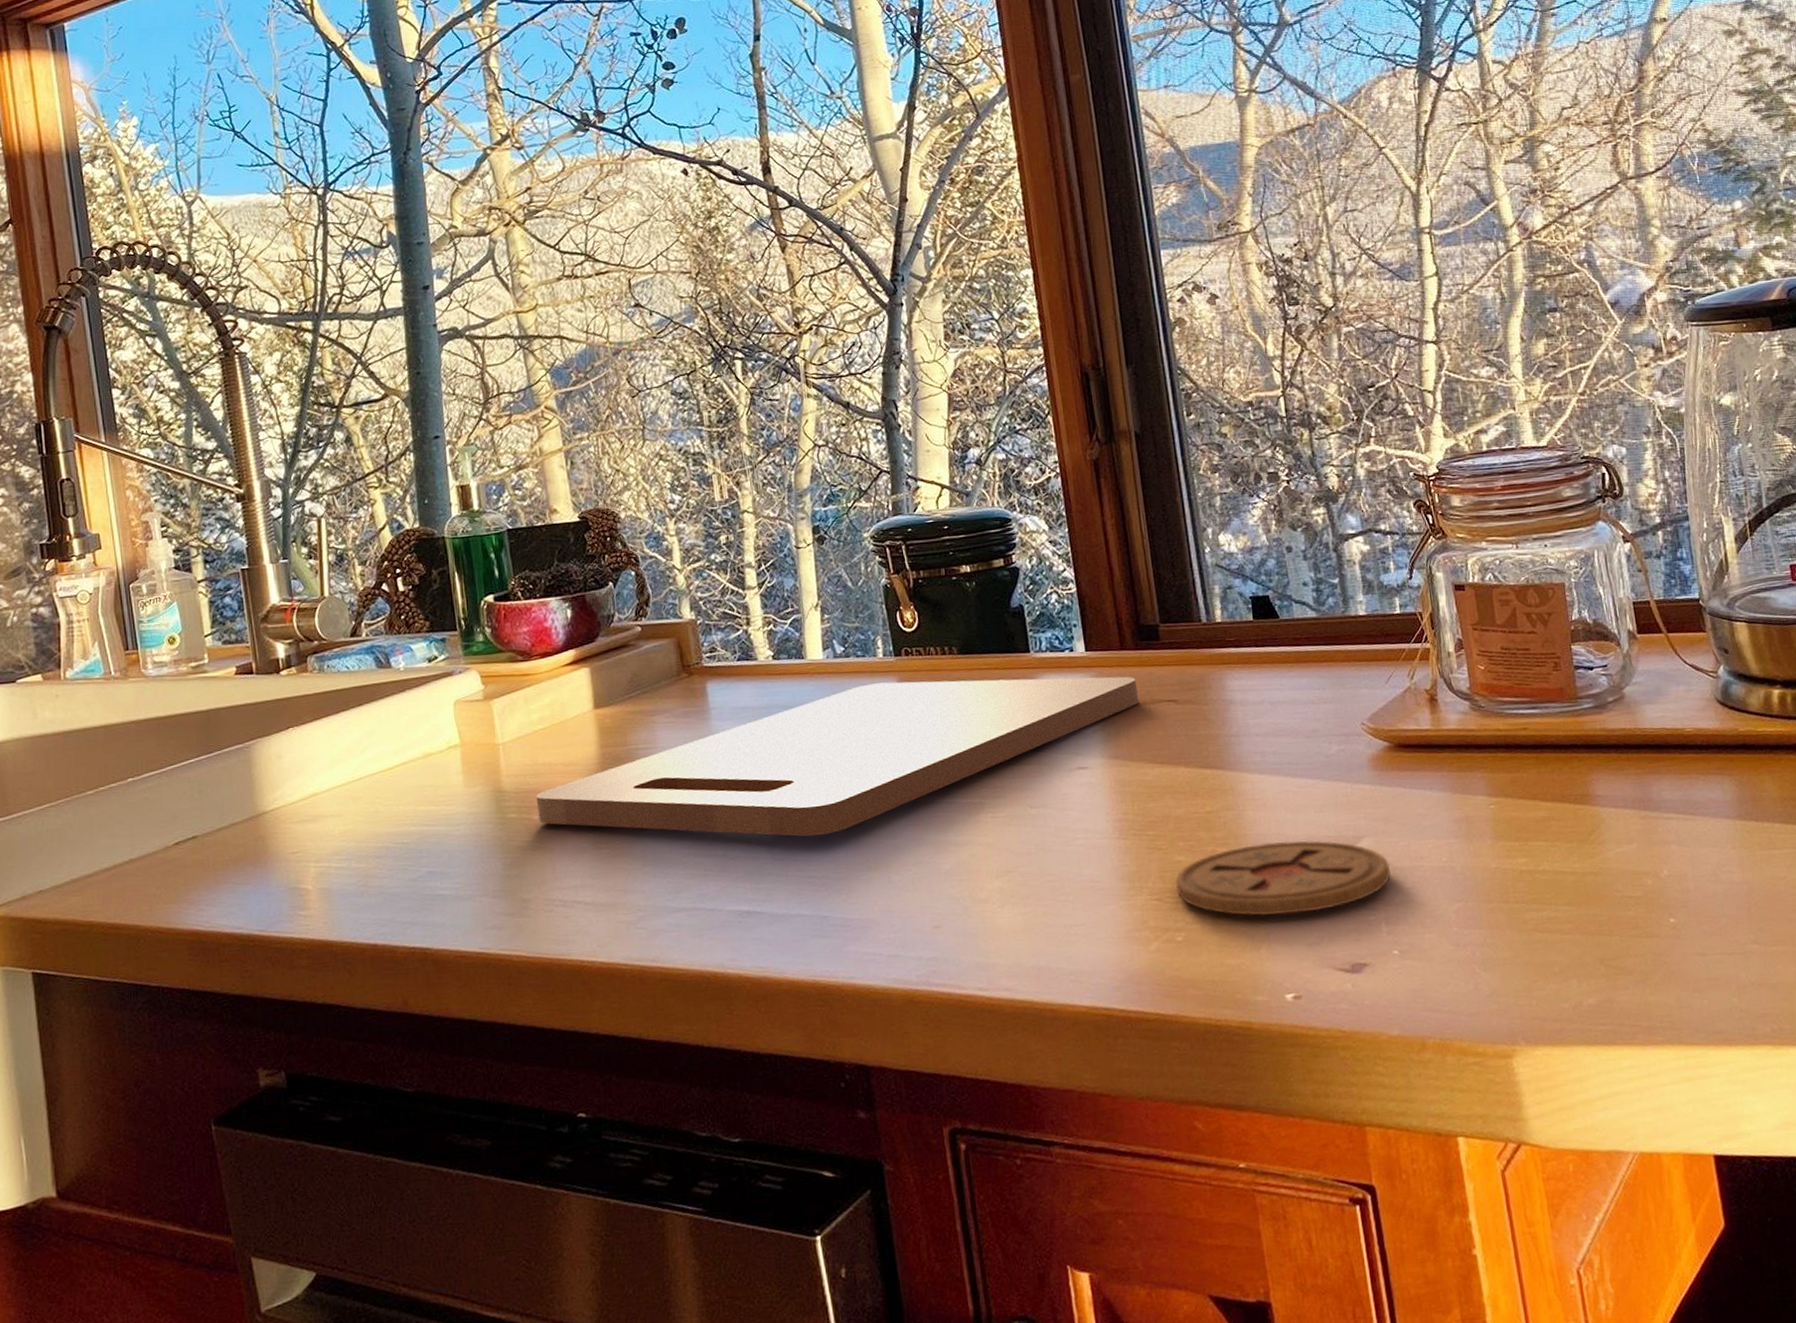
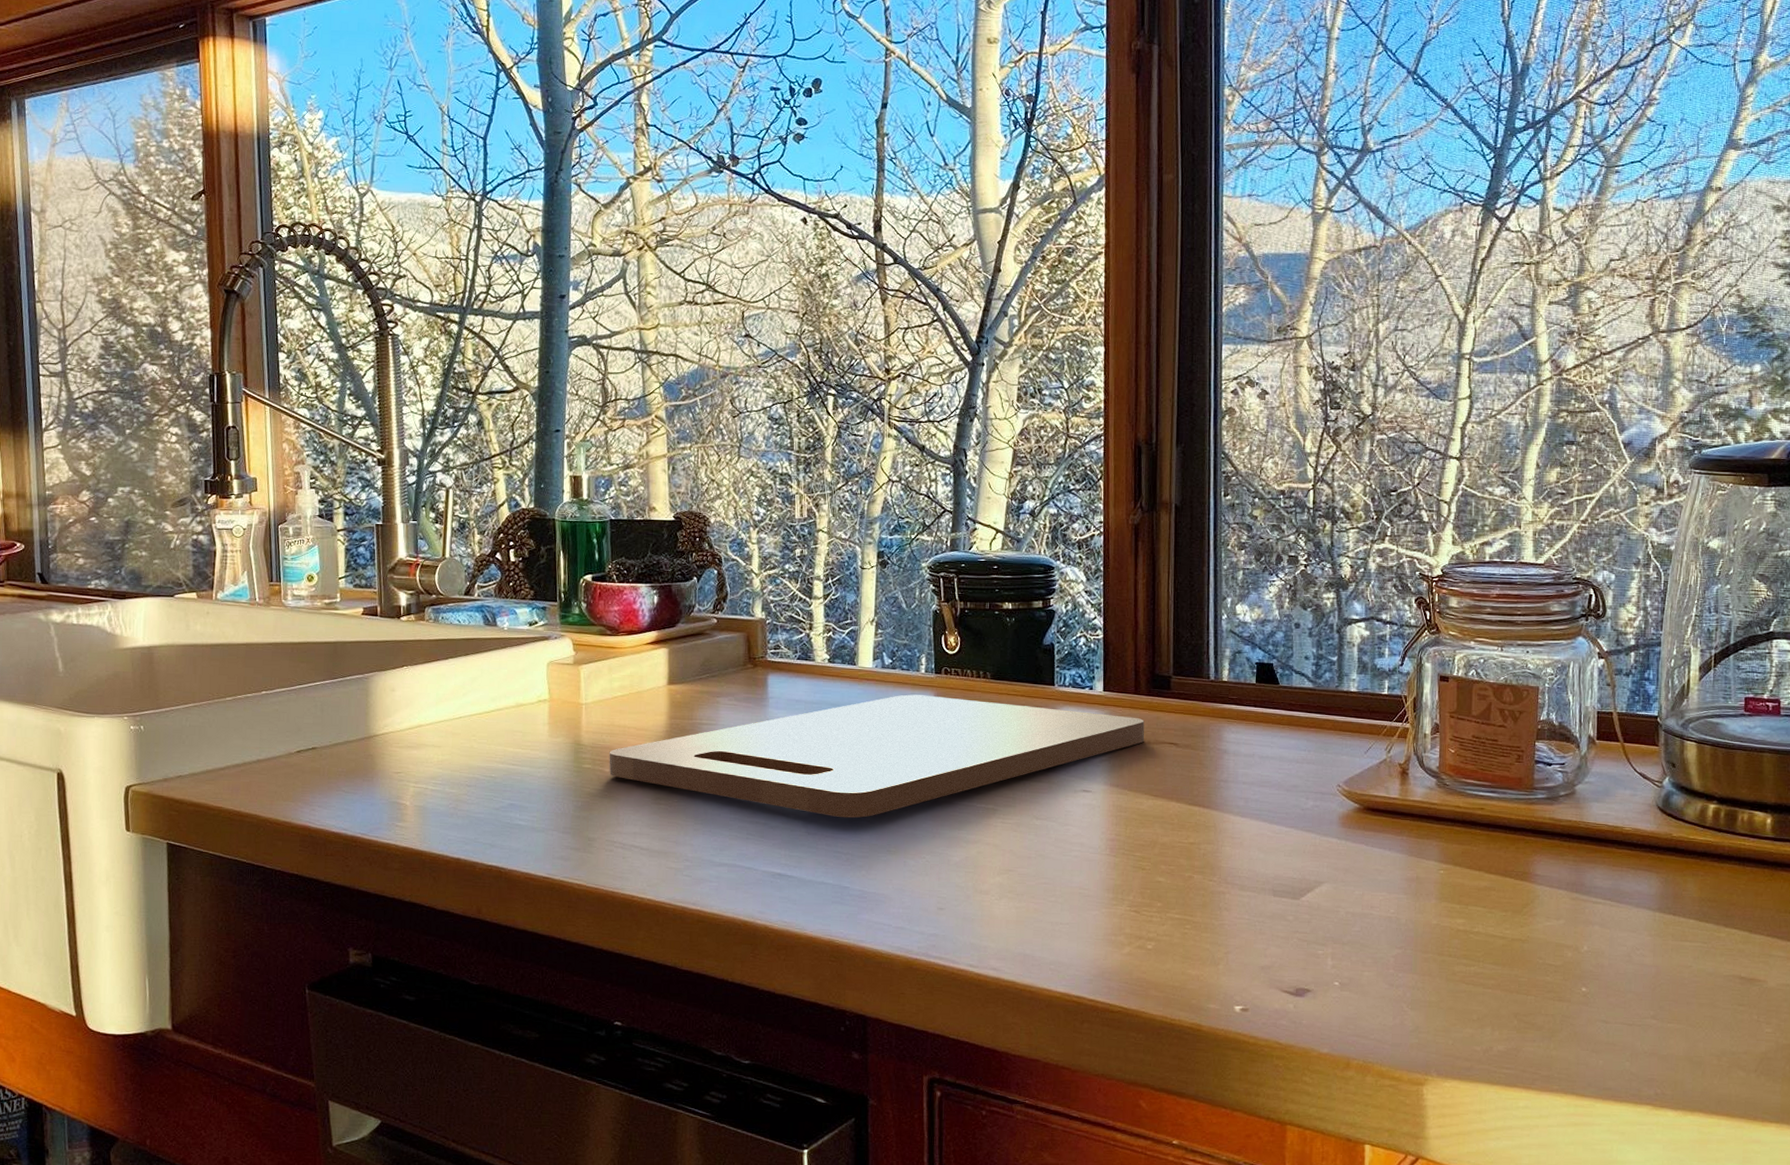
coaster: present [1176,840,1391,916] -> none [1153,876,1344,940]

